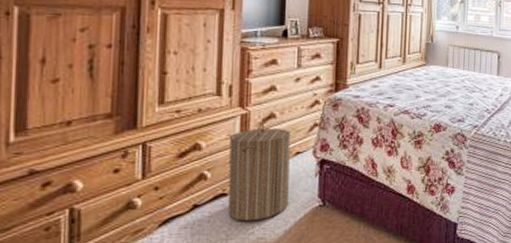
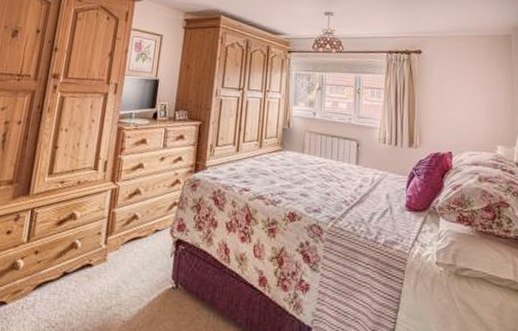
laundry hamper: present [227,122,291,221] -> none [91,197,152,295]

